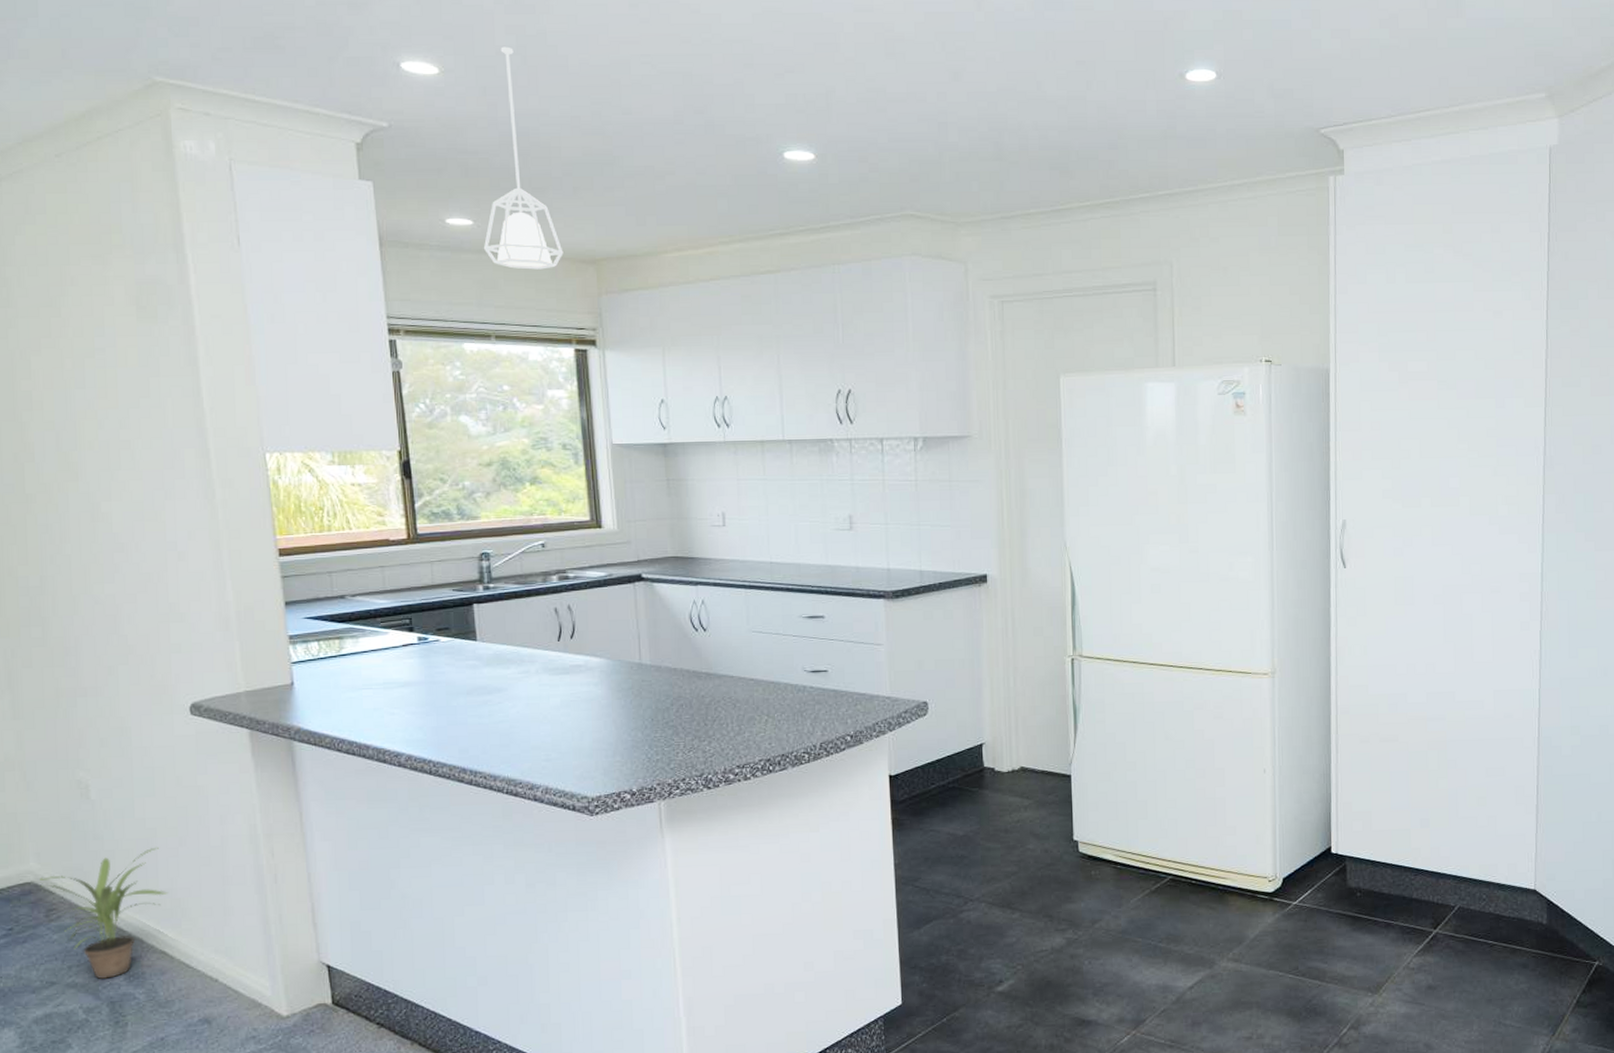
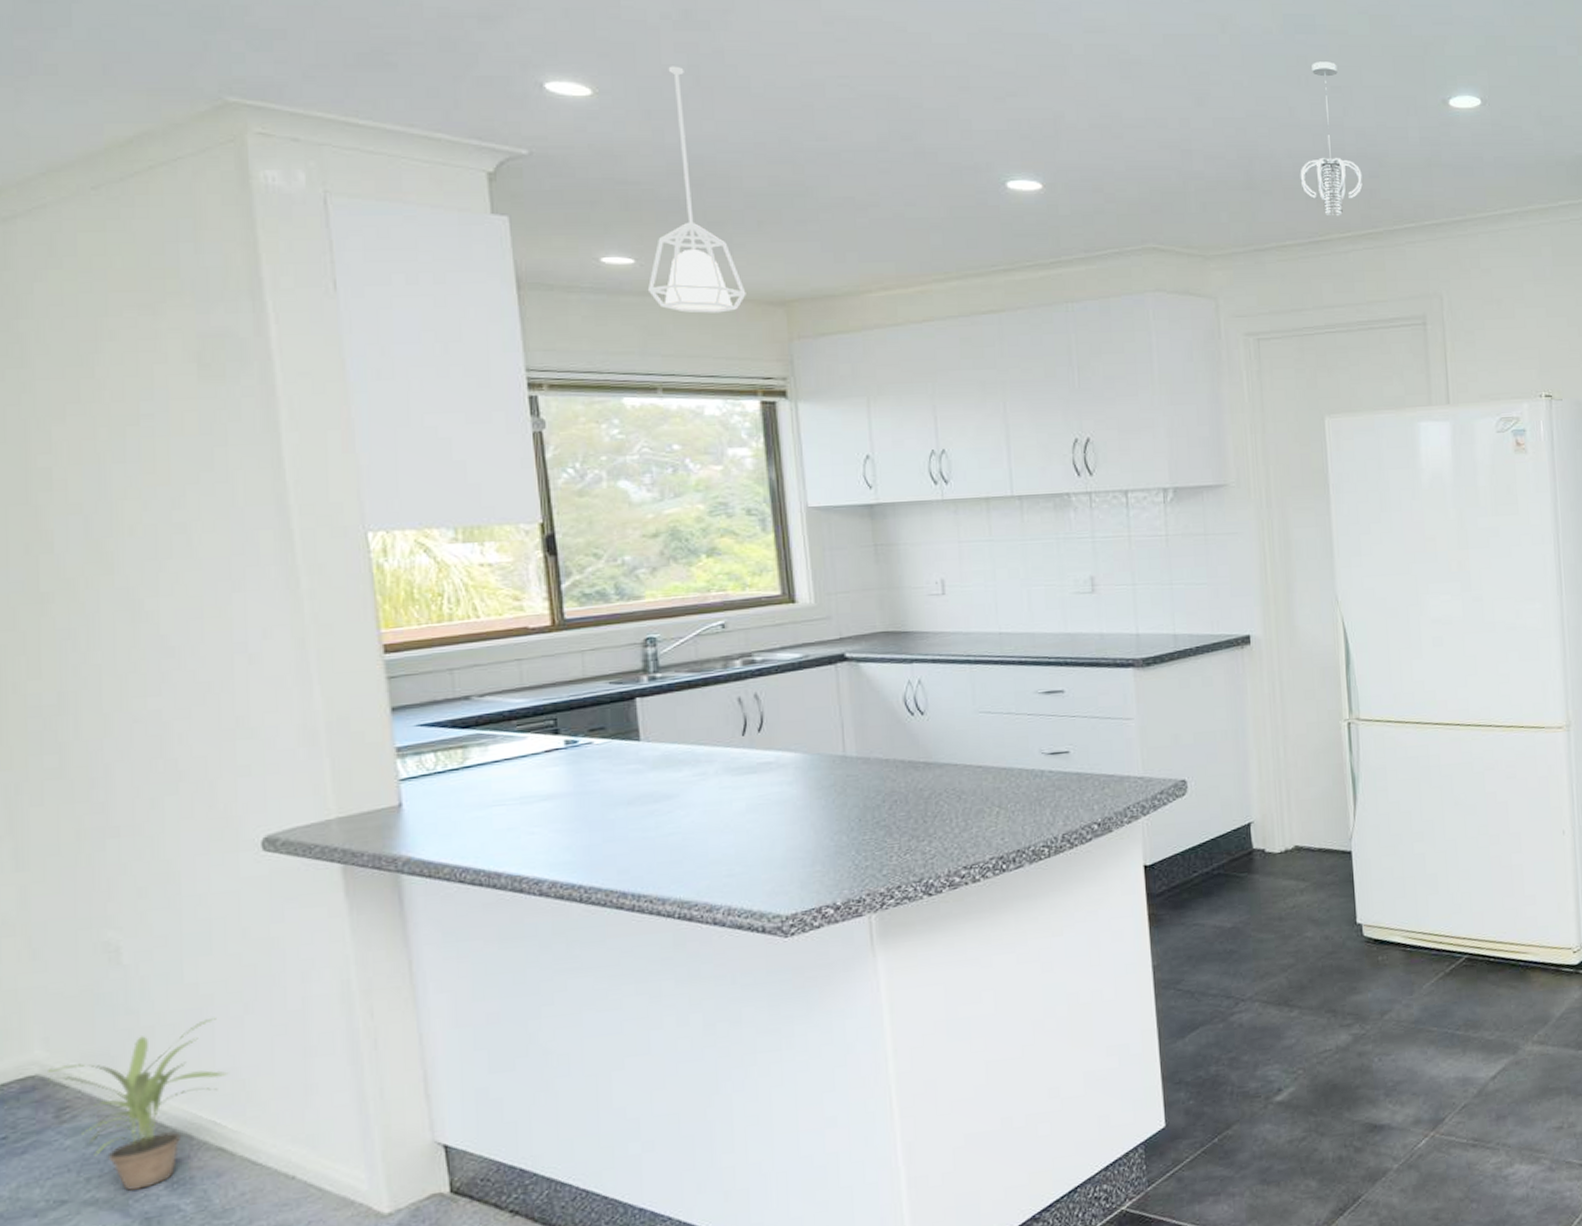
pendant light: none [1045,37,1102,186] -> present [1300,61,1363,216]

